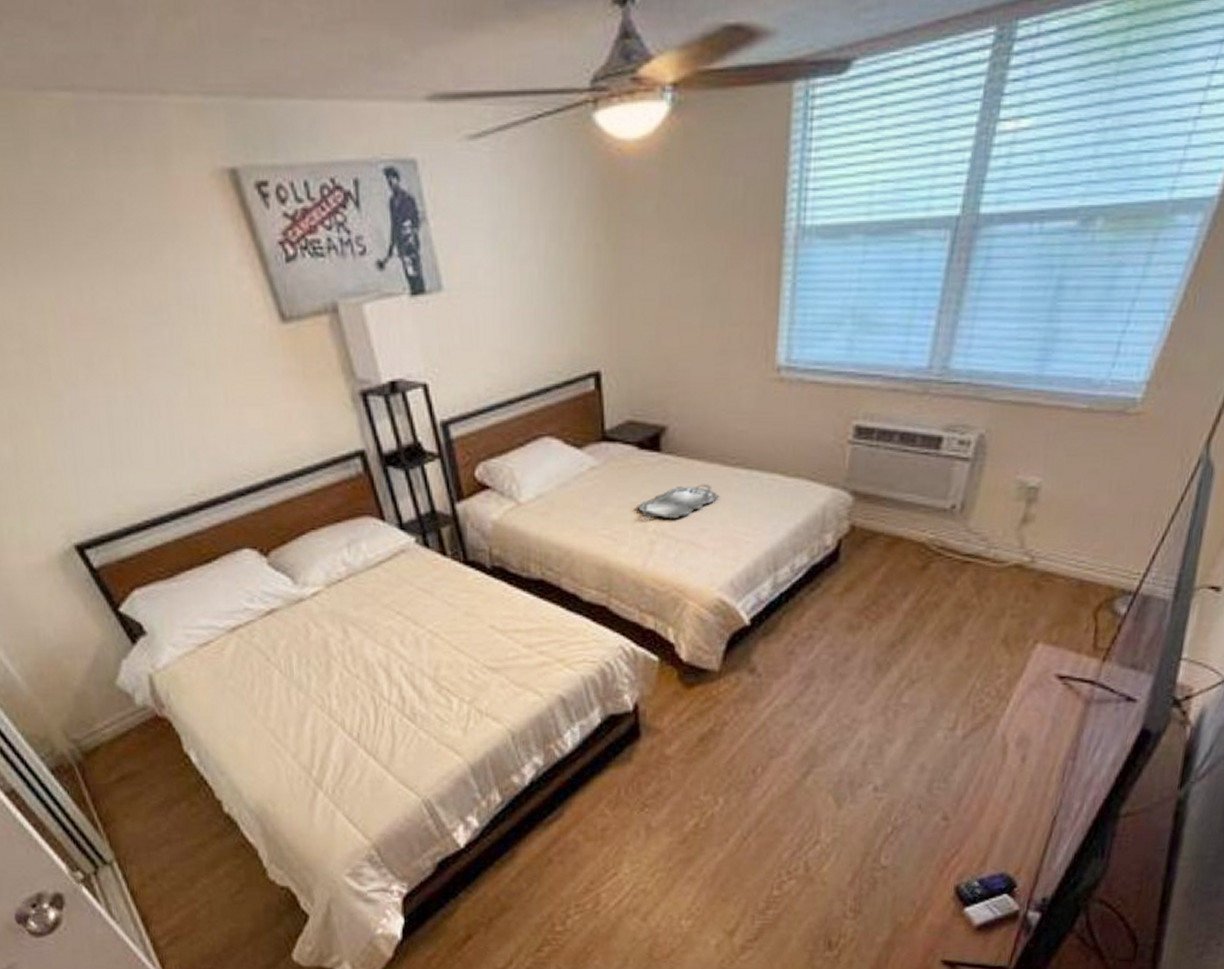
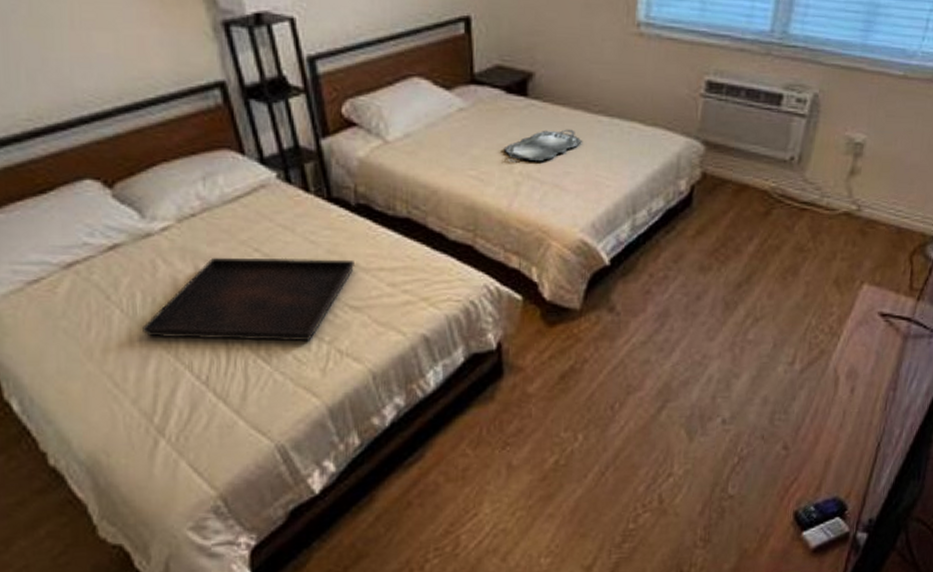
serving tray: none [299,620,493,702] -> present [142,257,356,342]

